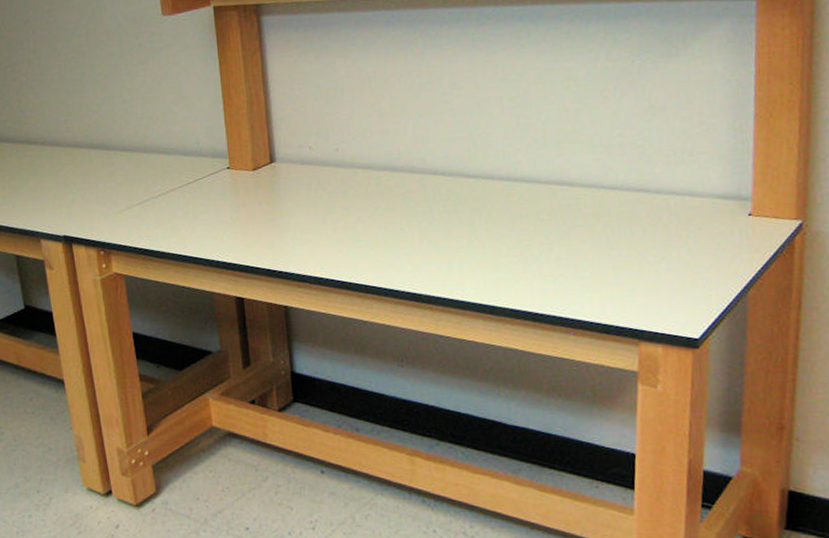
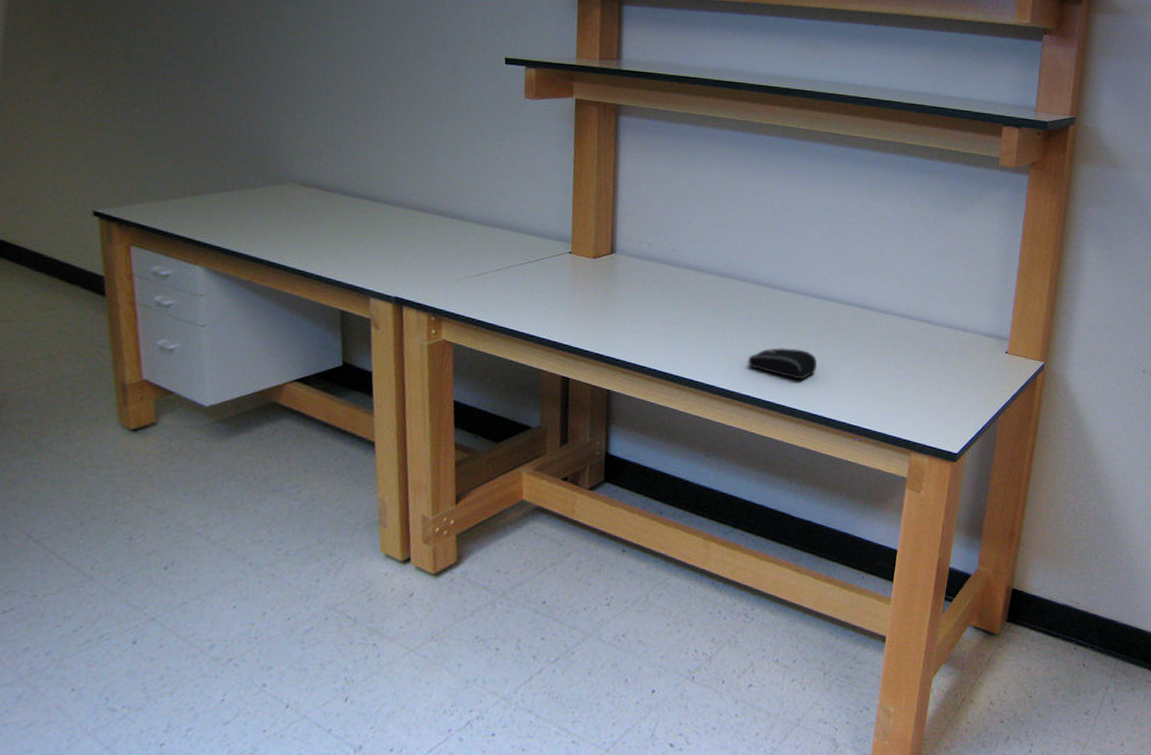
computer mouse: none [433,239,515,274] -> present [748,348,818,380]

